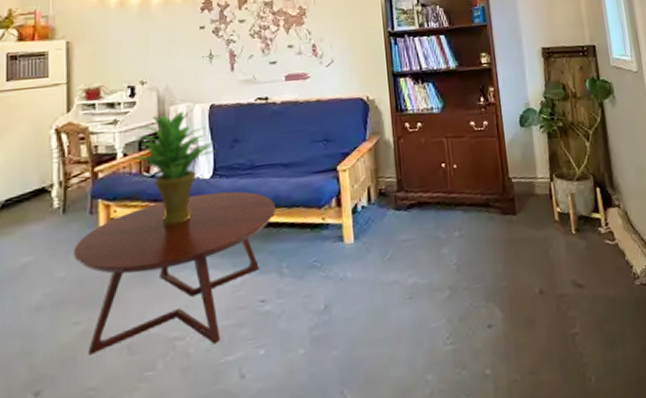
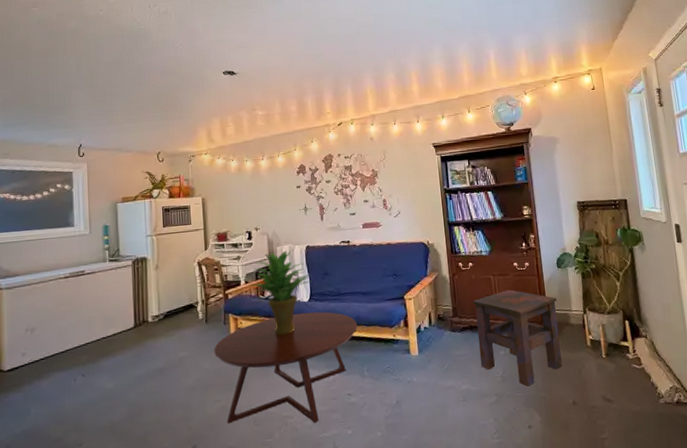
side table: none [421,154,527,275] -> present [473,289,562,387]

